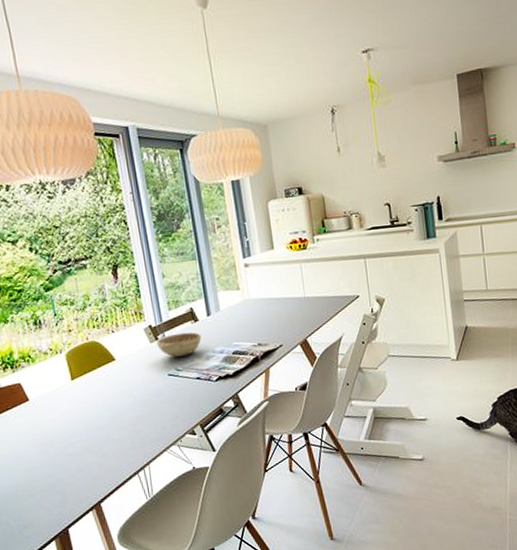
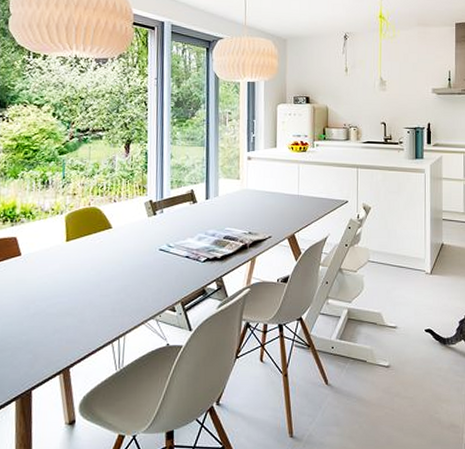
decorative bowl: present [156,332,202,357] -> none [154,211,197,234]

